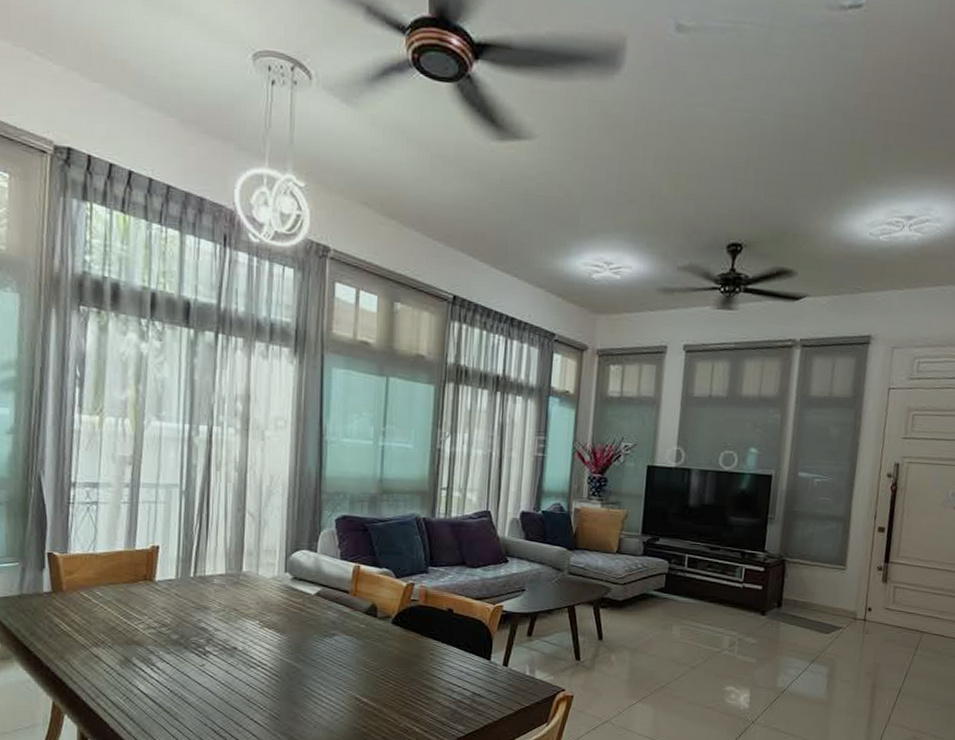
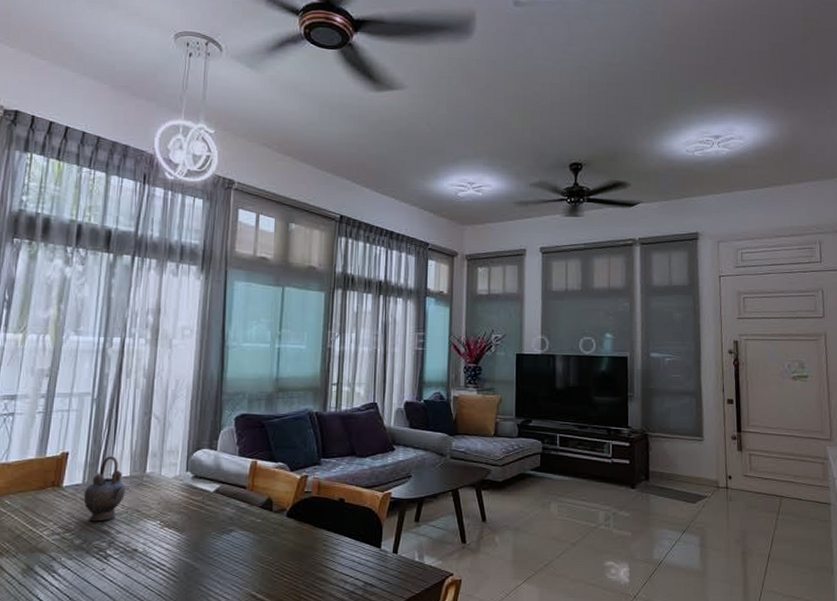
teapot: none [178,552,222,618] -> present [83,456,126,522]

